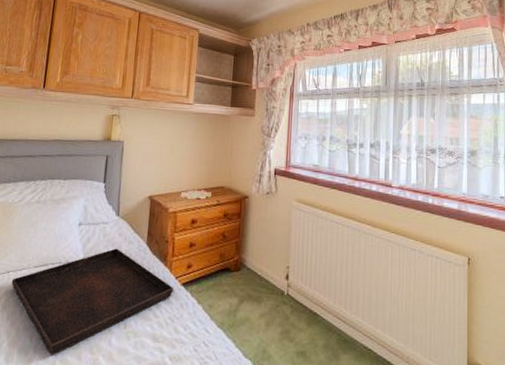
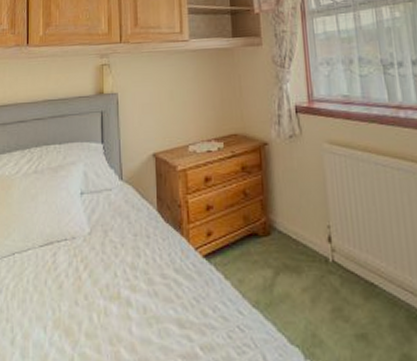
serving tray: present [11,248,174,355] -> none [17,218,195,349]

